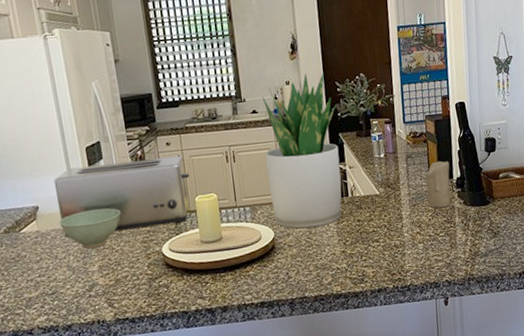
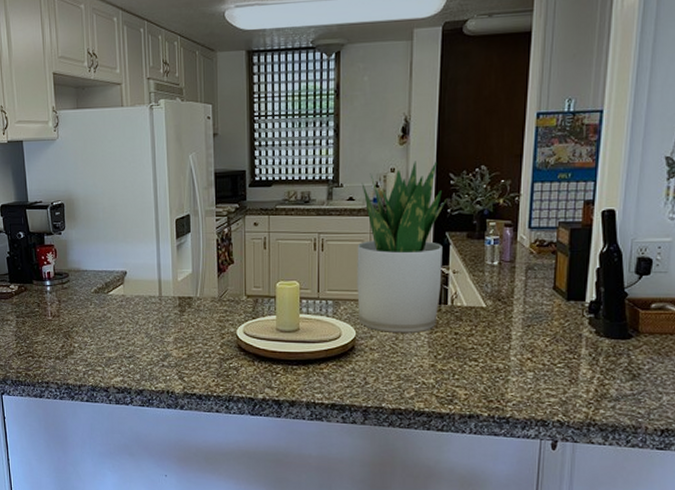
toaster: present [53,156,190,237] -> none [143,237,274,307]
bowl: present [58,208,121,249] -> none [143,281,202,320]
candle: present [425,161,451,209] -> none [547,279,583,335]

